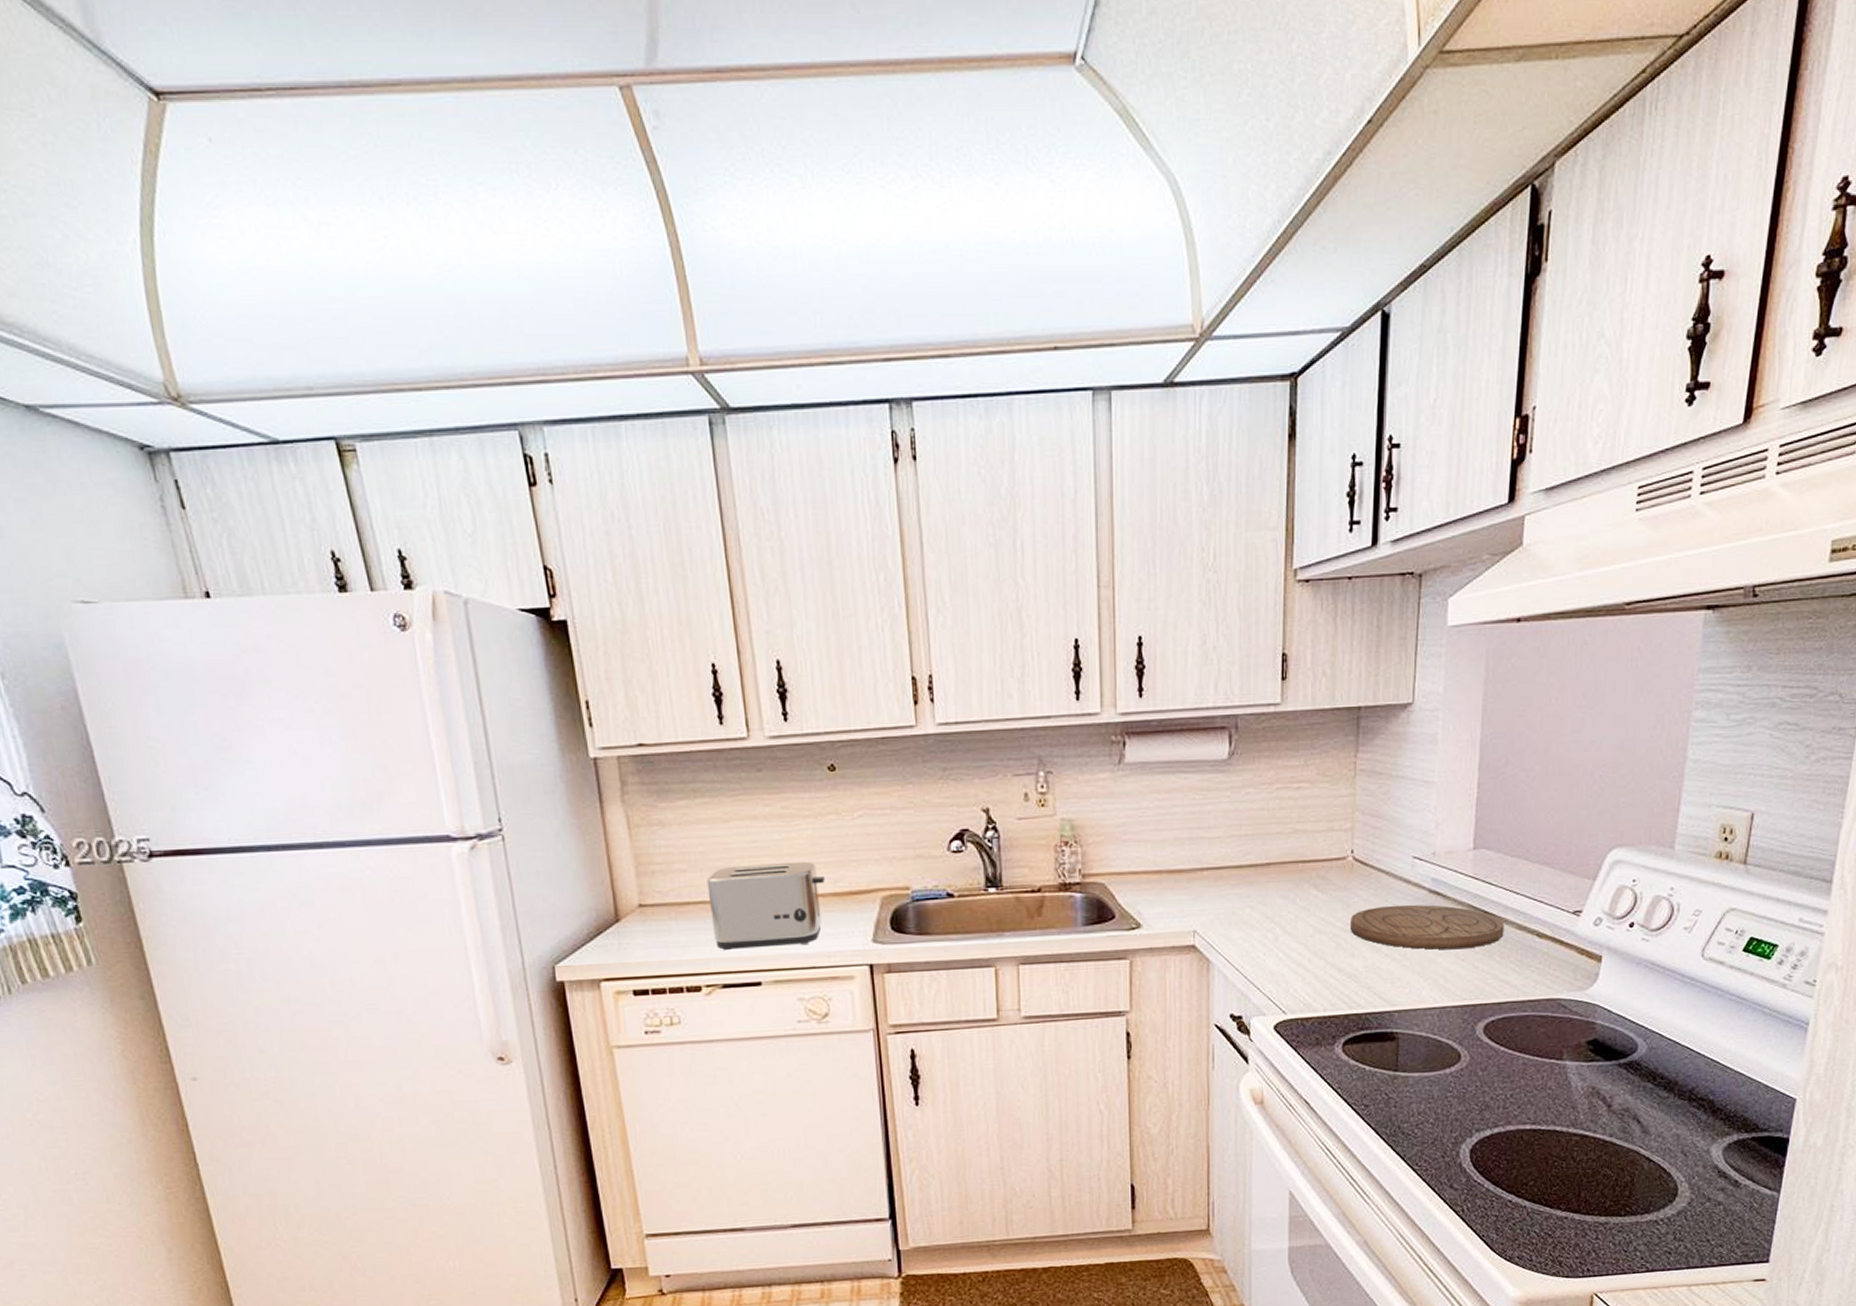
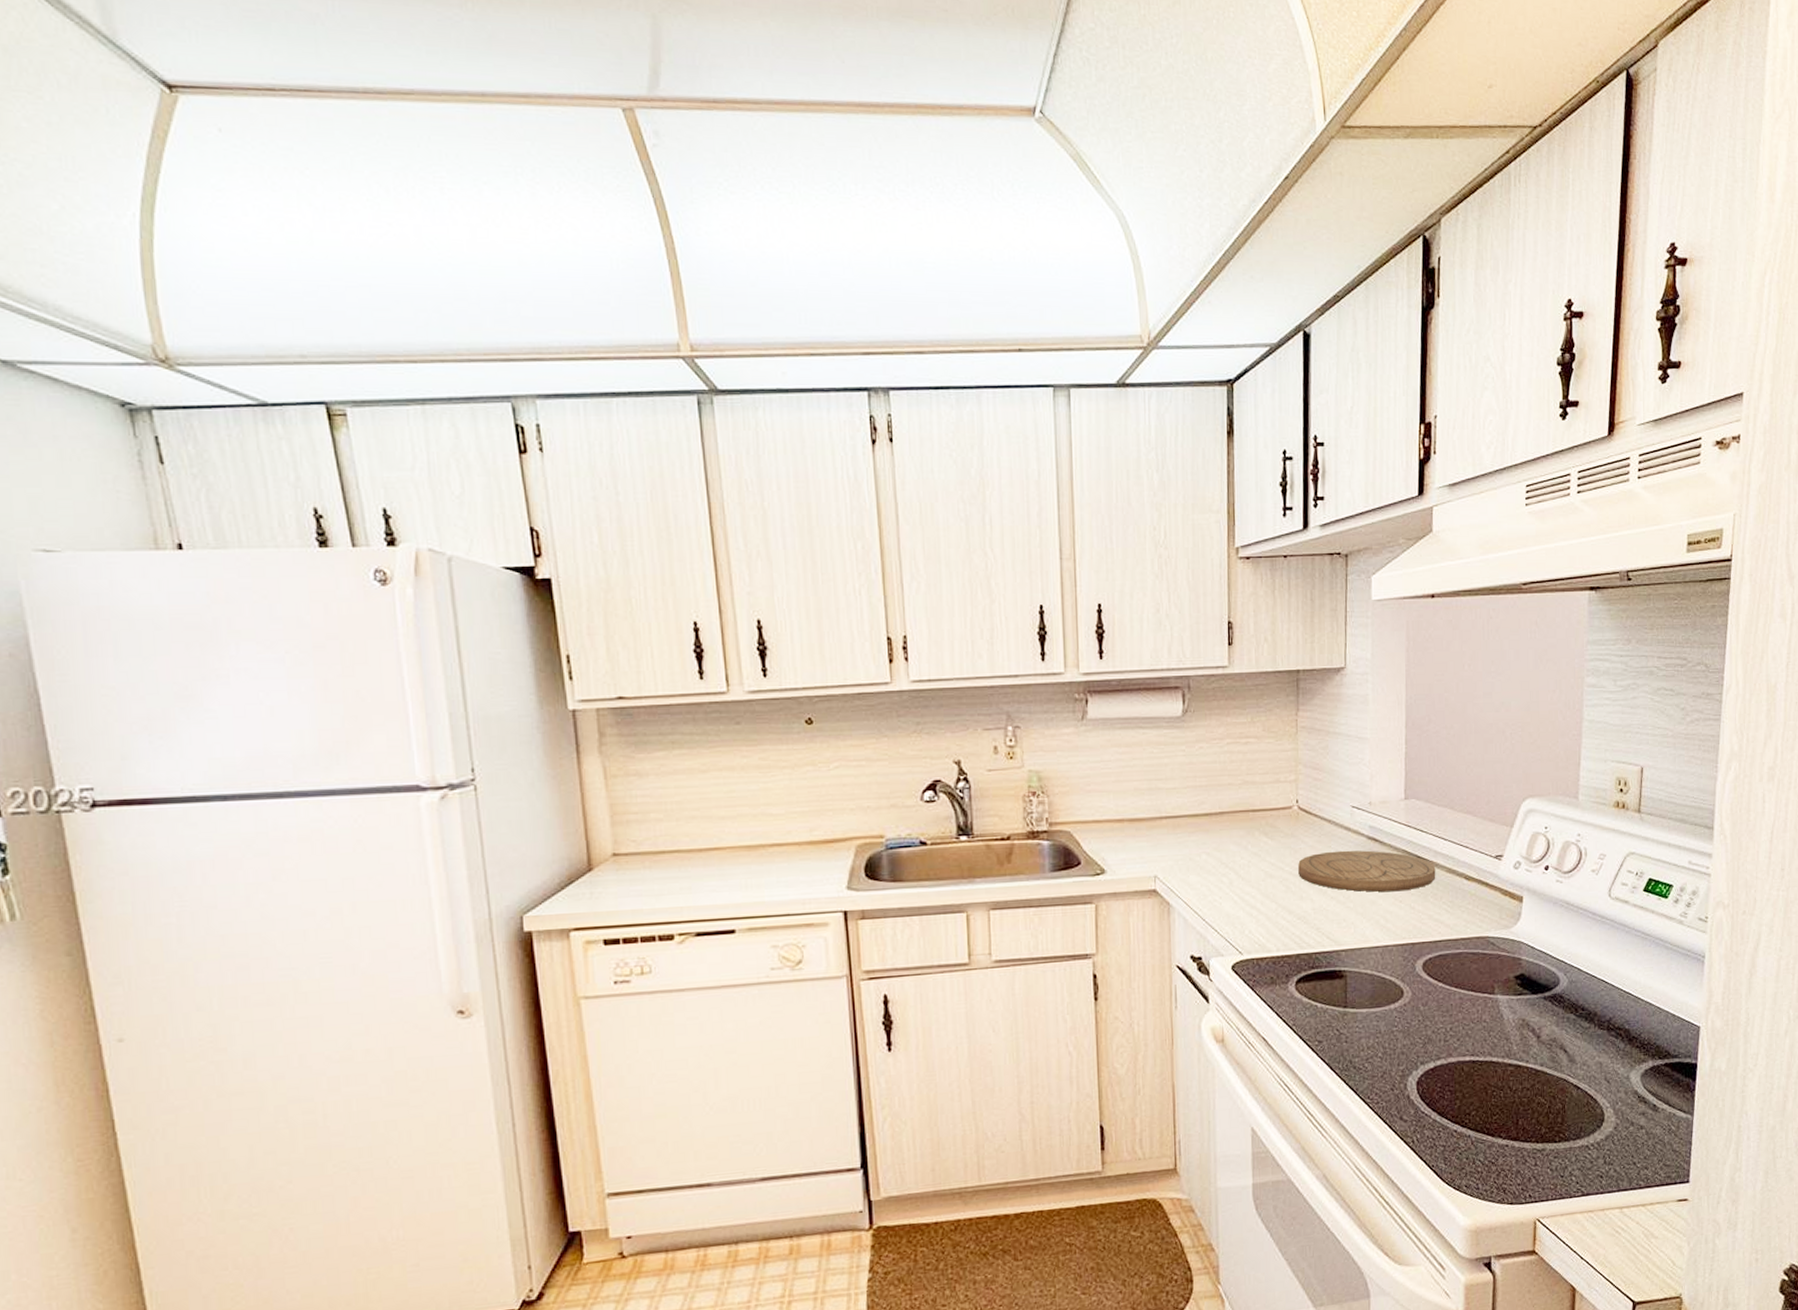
toaster: present [706,861,825,951] -> none [682,810,801,900]

